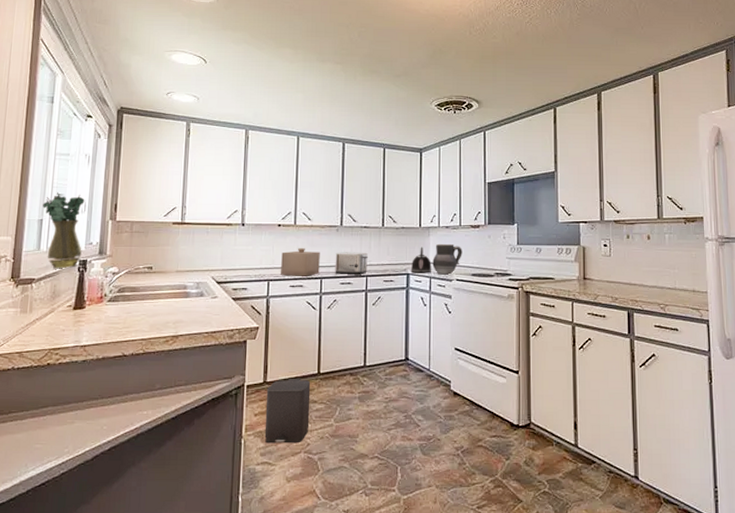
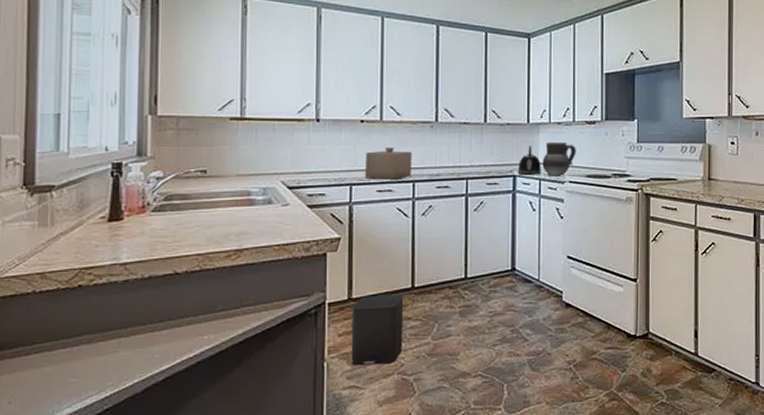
vase: present [43,191,85,269] -> none [59,79,115,174]
toaster: present [335,252,368,275] -> none [429,151,468,178]

